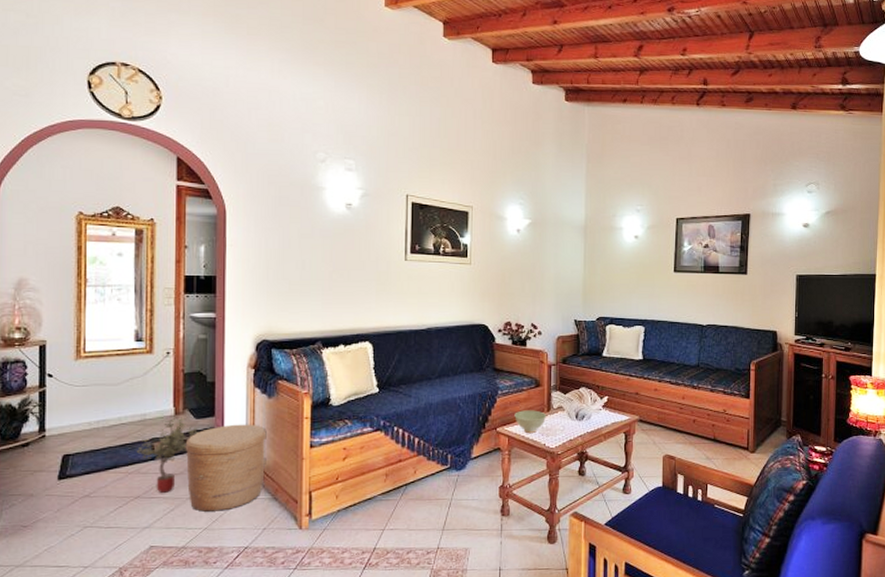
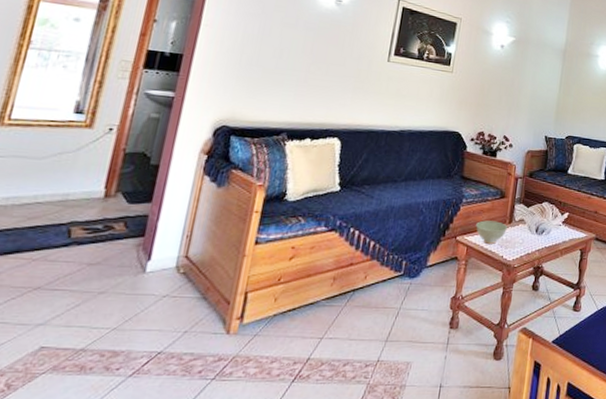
potted tree: present [136,417,199,493] -> none [47,200,130,285]
woven basket: present [185,424,267,512] -> none [101,212,209,309]

